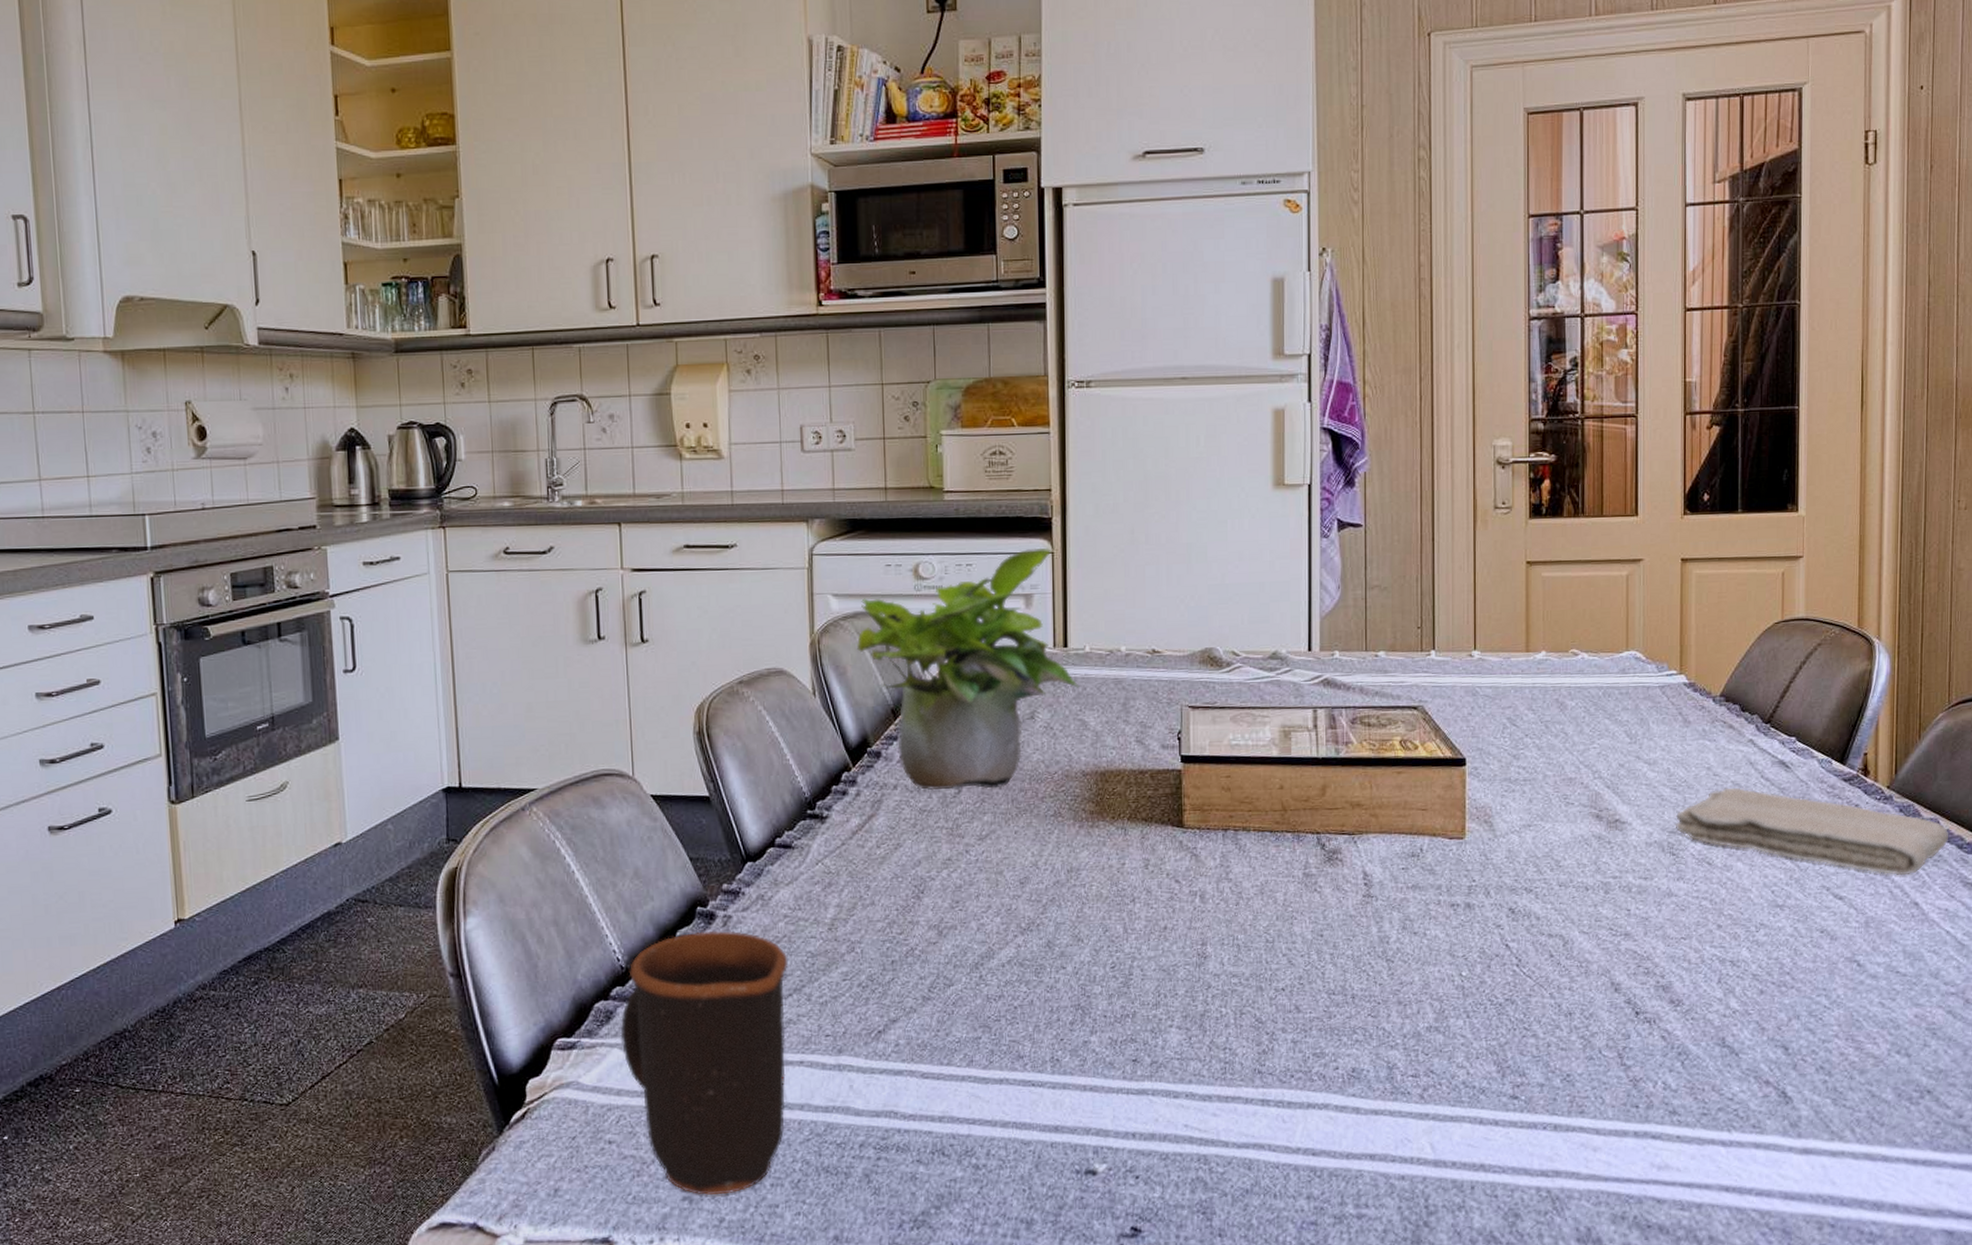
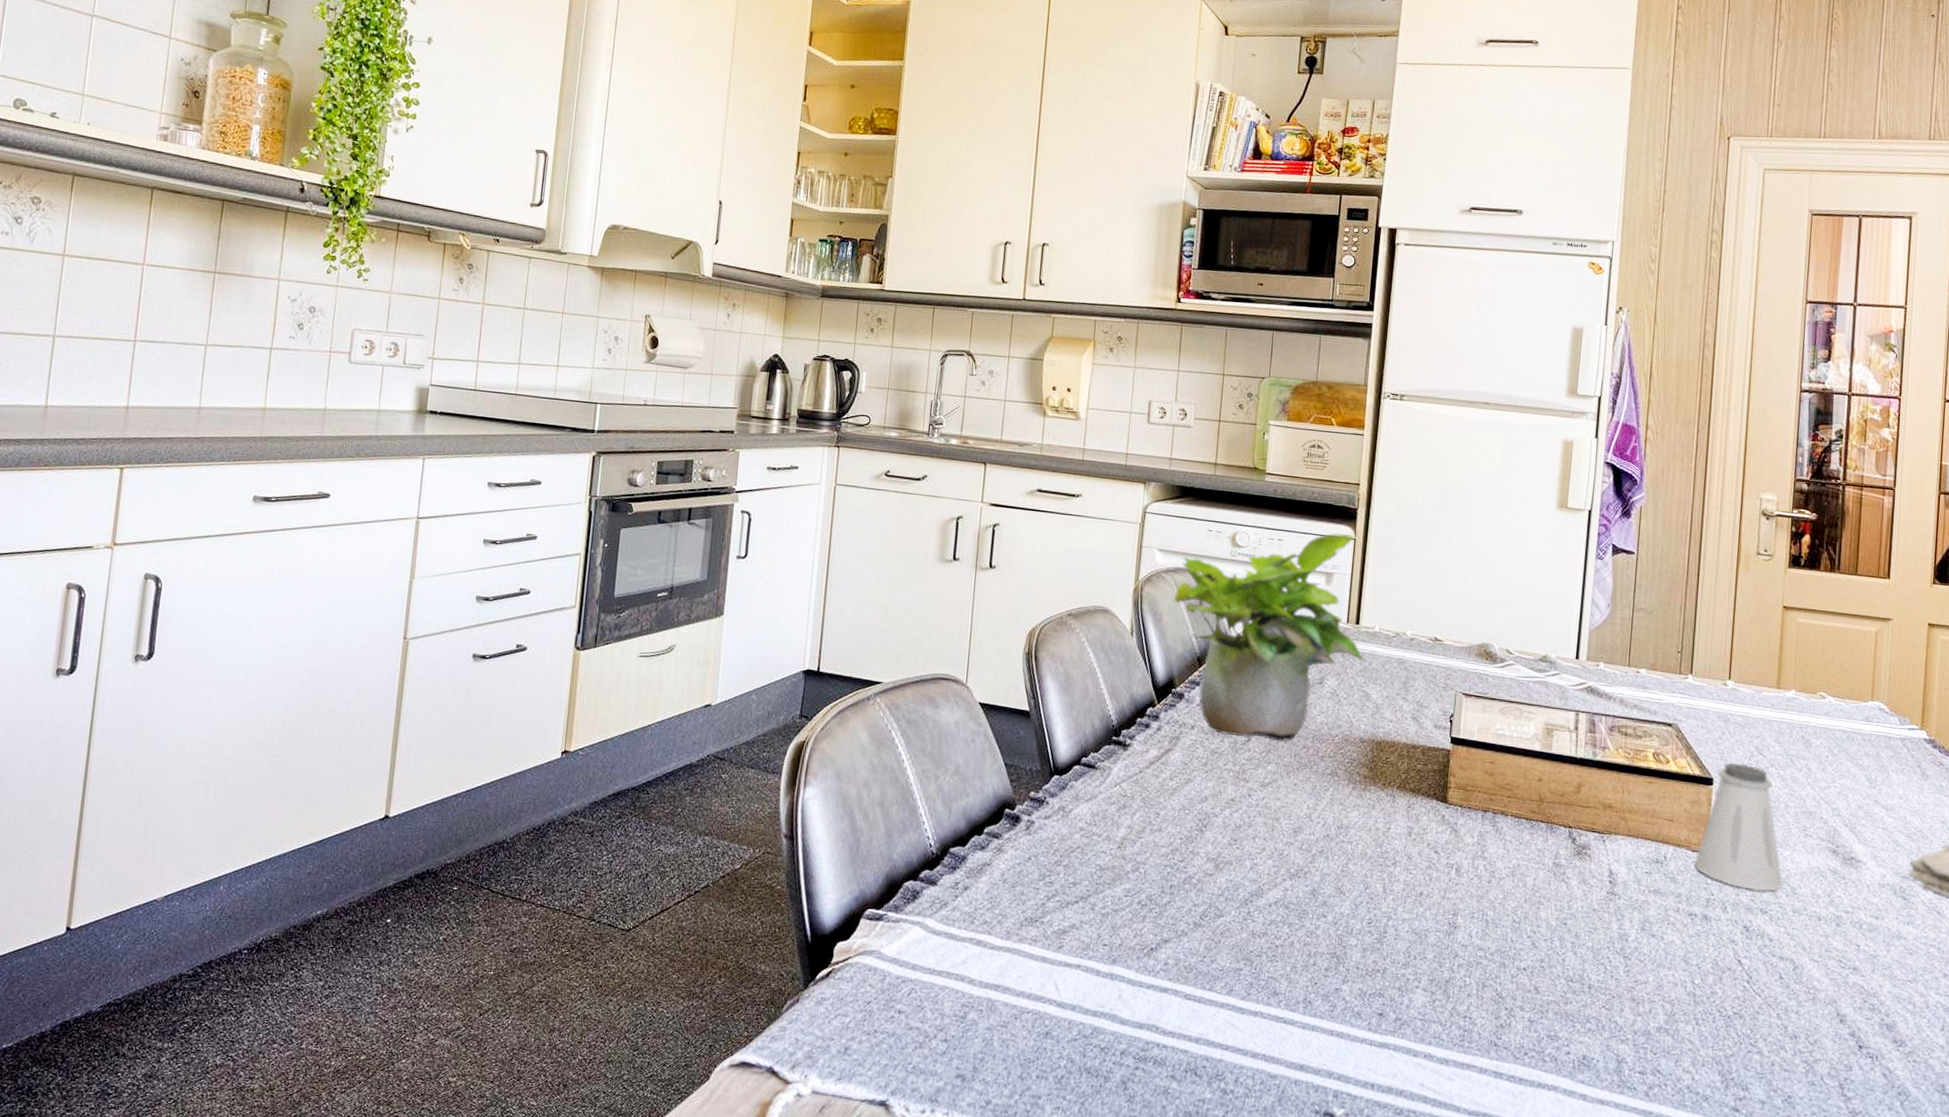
mug: present [620,930,788,1195] -> none [922,831,1079,1079]
saltshaker: none [1453,738,1546,870] -> present [1695,762,1783,891]

